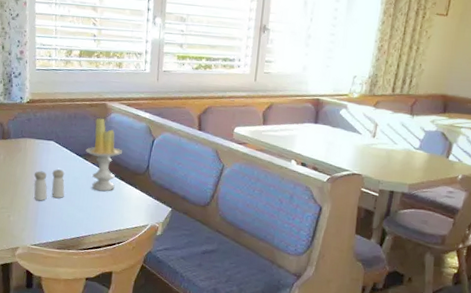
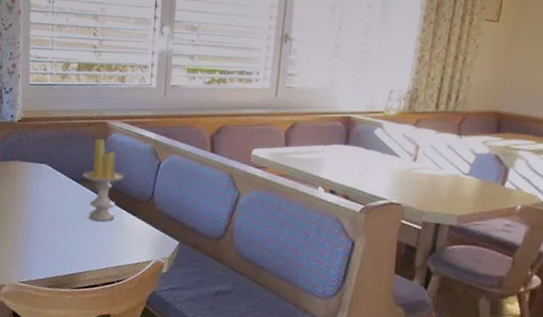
salt and pepper shaker: present [34,169,65,201] -> none [23,196,59,232]

